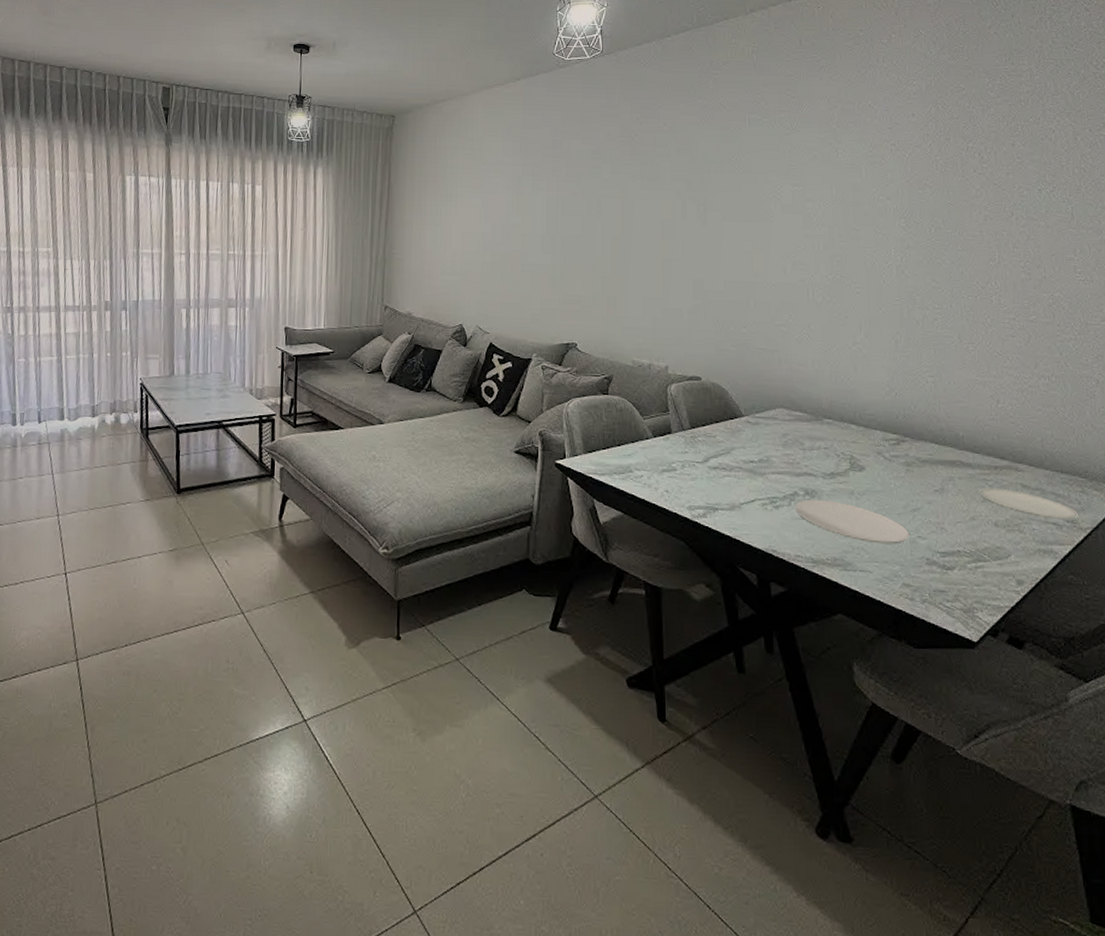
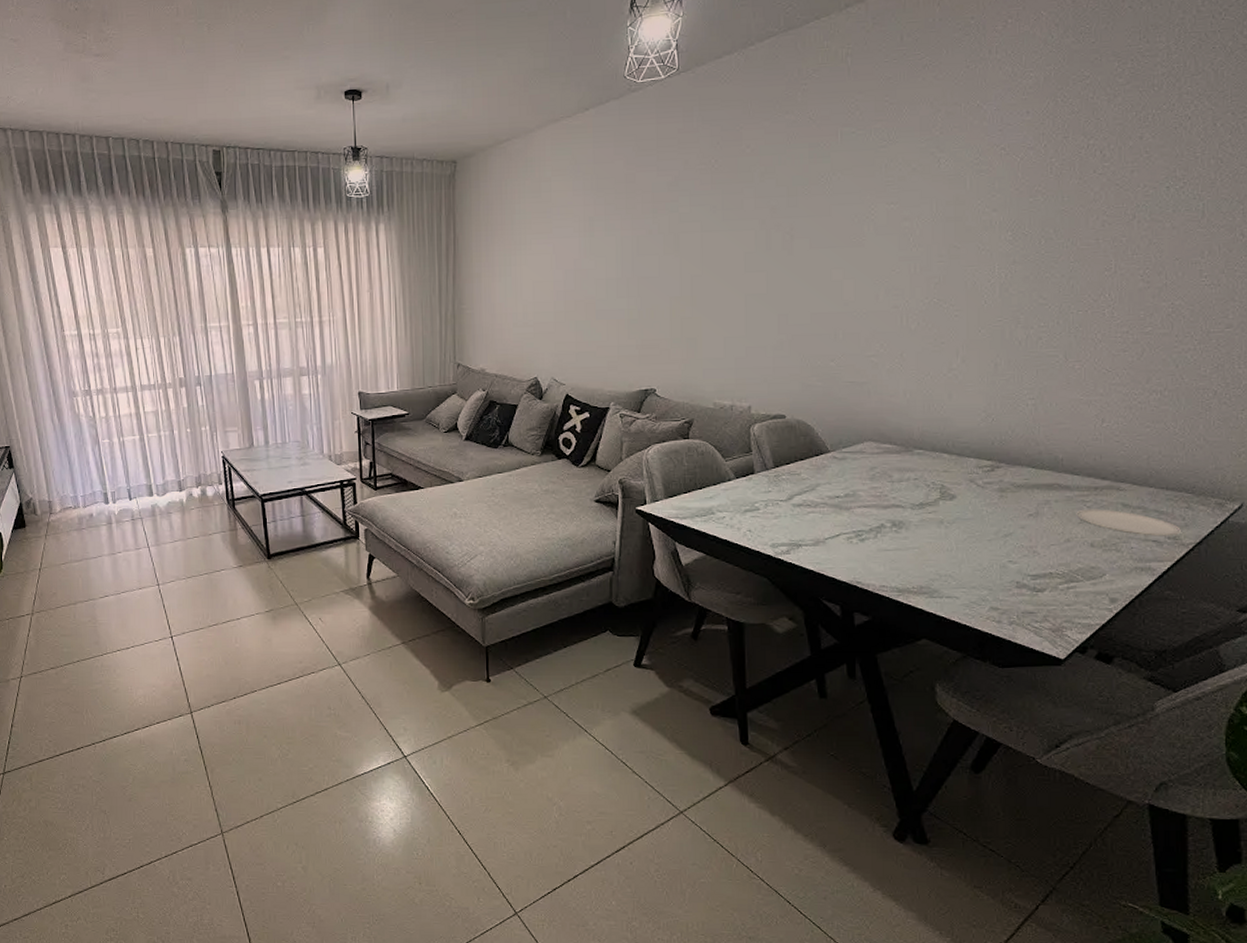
plate: present [794,500,909,544] -> none [880,531,999,570]

